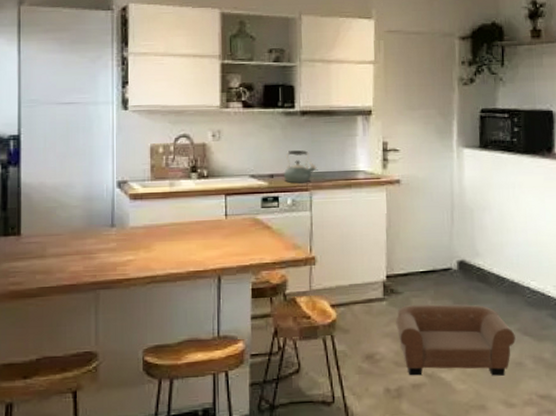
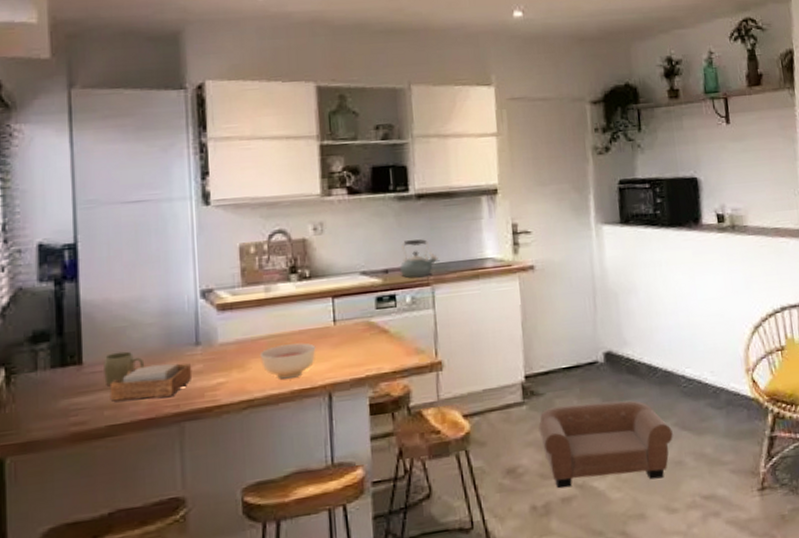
mug: none [37,227,70,255] -> present [103,351,145,387]
napkin holder: none [41,240,108,269] -> present [109,363,193,402]
bowl: none [162,232,210,261] -> present [259,343,316,379]

